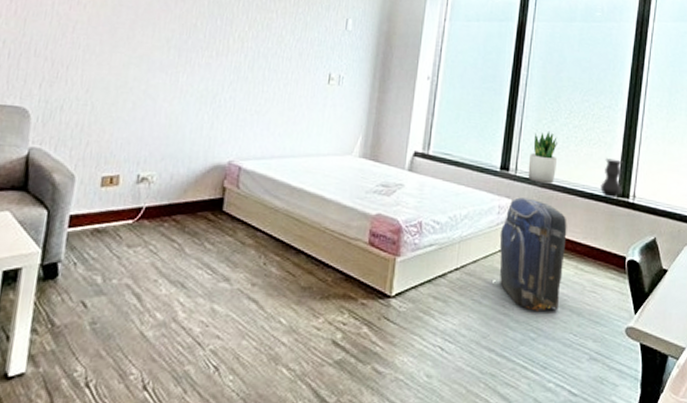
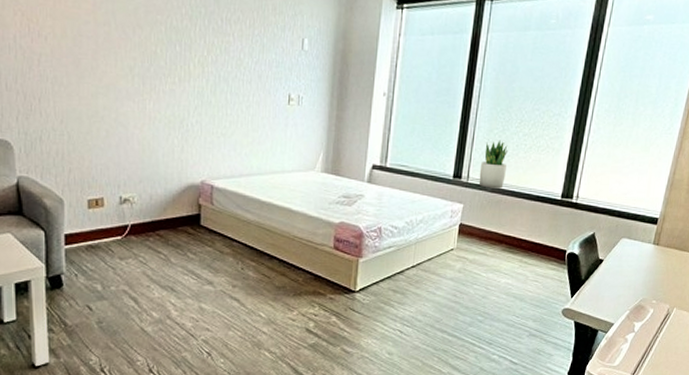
suitcase: present [499,197,567,311] -> none [451,202,514,299]
vase: present [600,157,623,199] -> none [546,162,569,200]

